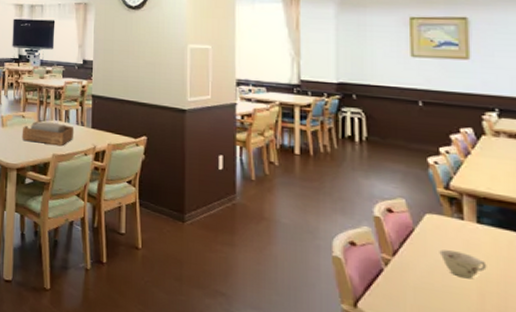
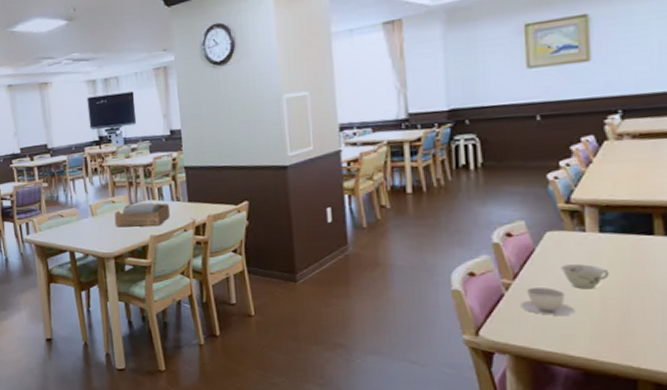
teacup: none [399,267,453,302] -> present [521,288,575,315]

